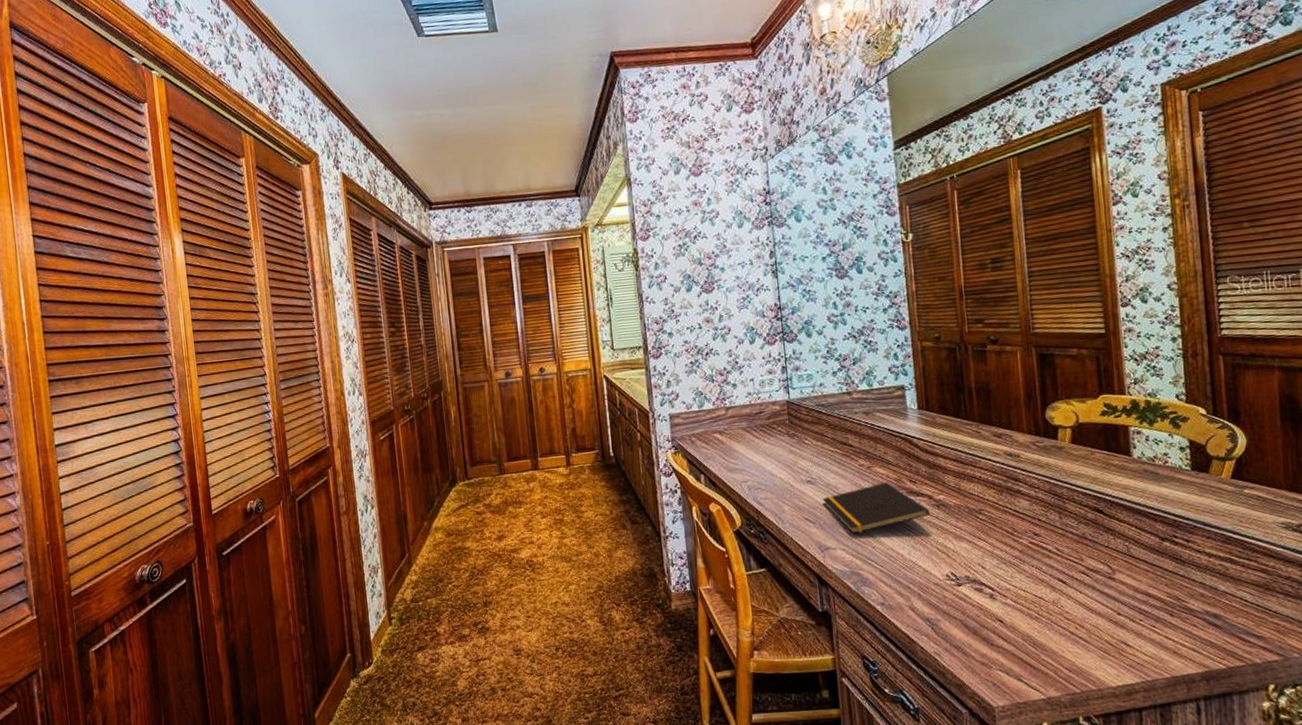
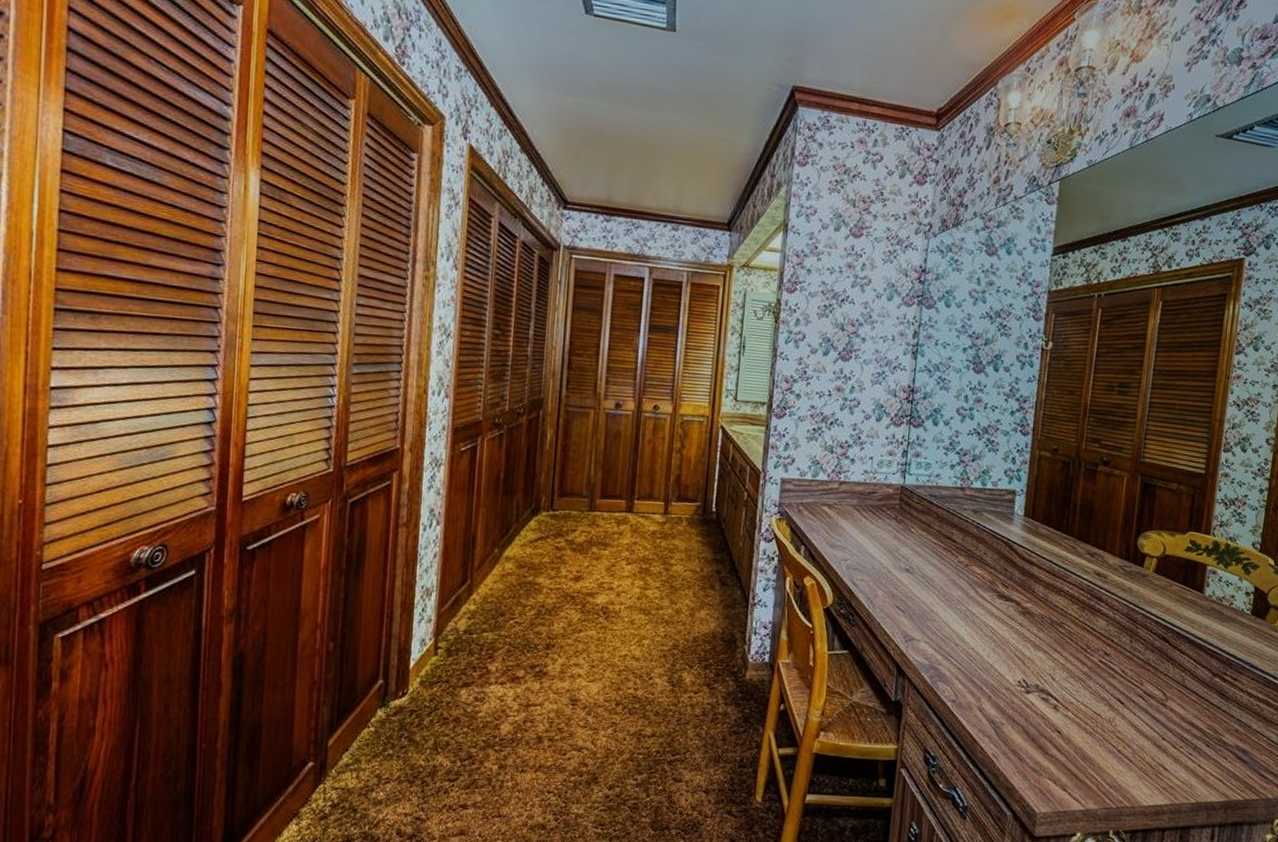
notepad: present [822,482,931,534] -> none [916,582,1016,629]

